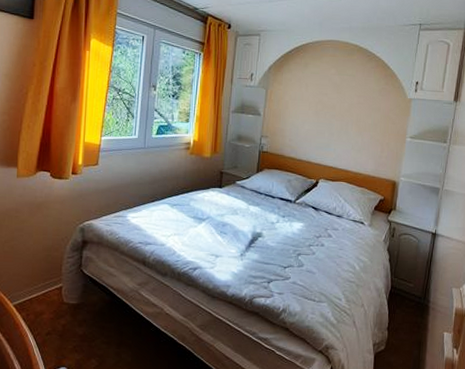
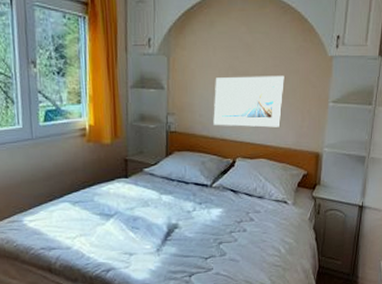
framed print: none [301,109,367,156] -> present [213,75,284,128]

